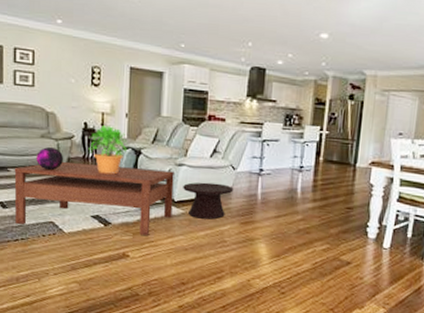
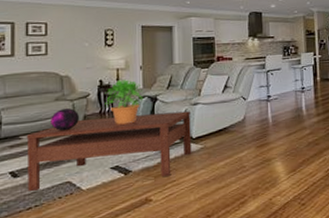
side table: present [183,182,234,220] -> none [200,114,247,150]

